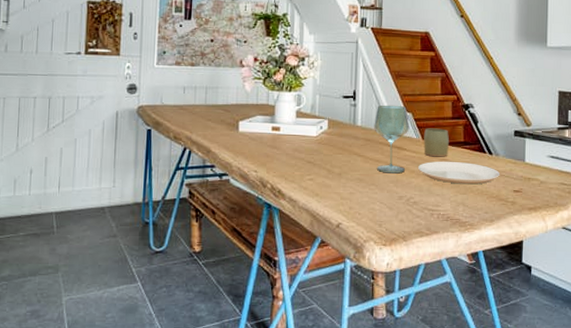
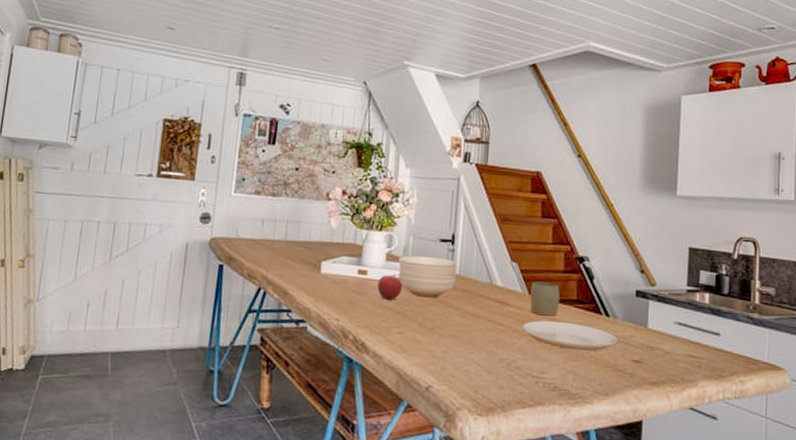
fruit: none [290,128,312,151] -> present [377,273,403,300]
bowl: none [307,111,359,148] -> present [397,255,457,298]
wine glass: present [373,105,410,174] -> none [472,252,515,332]

